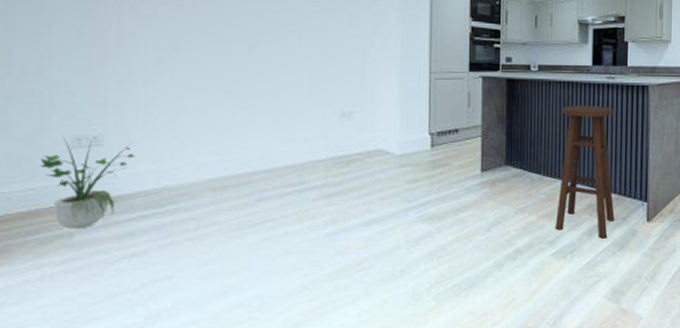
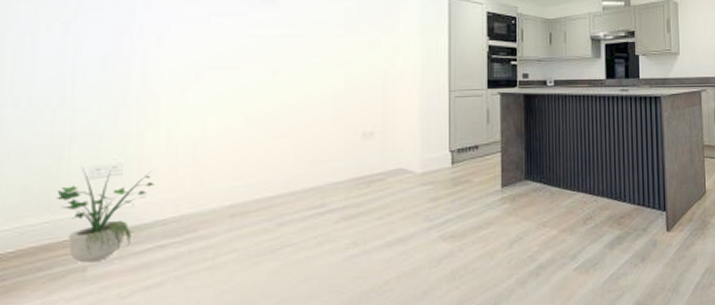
bar stool: present [555,106,615,239] -> none [576,118,635,251]

